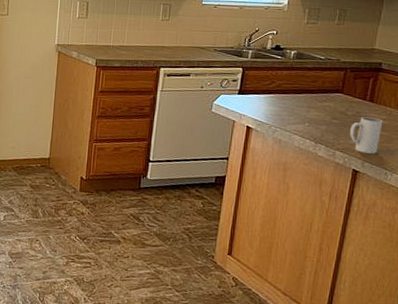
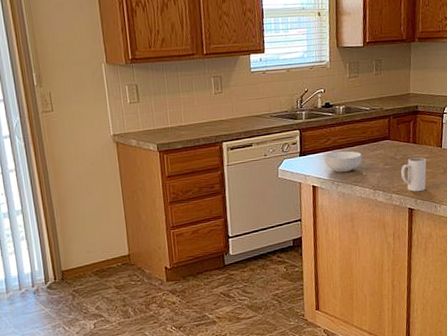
cereal bowl: none [264,96,307,119] -> present [324,151,362,172]

